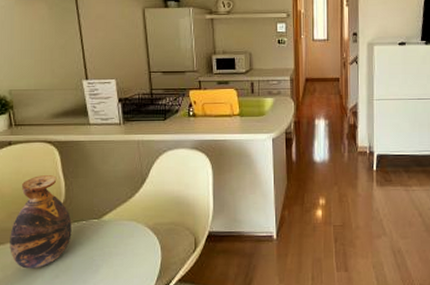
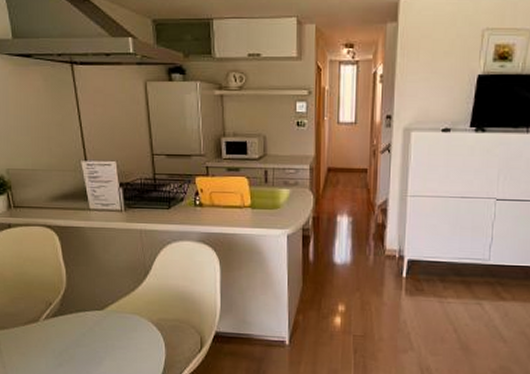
vase: present [10,175,72,269] -> none [13,261,74,356]

